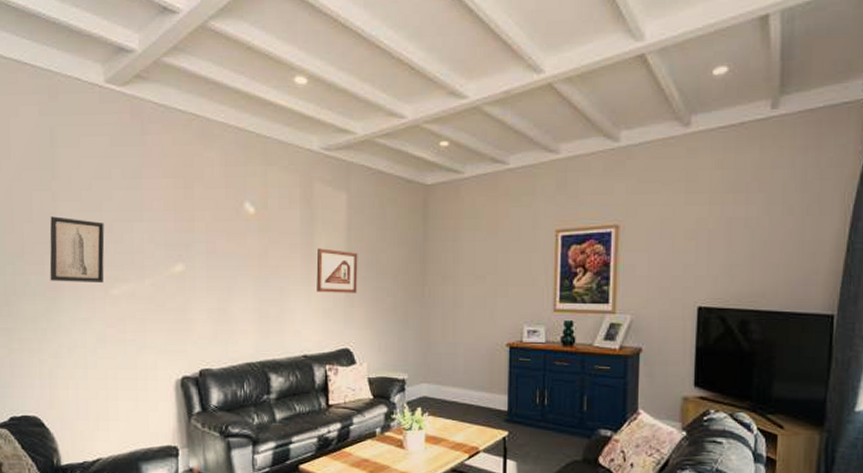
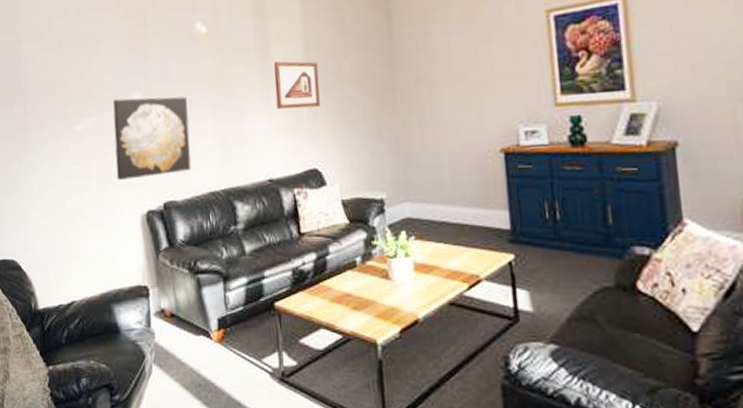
wall art: present [49,216,105,284] -> none [16,58,67,123]
wall art: none [153,268,231,346] -> present [112,96,191,180]

